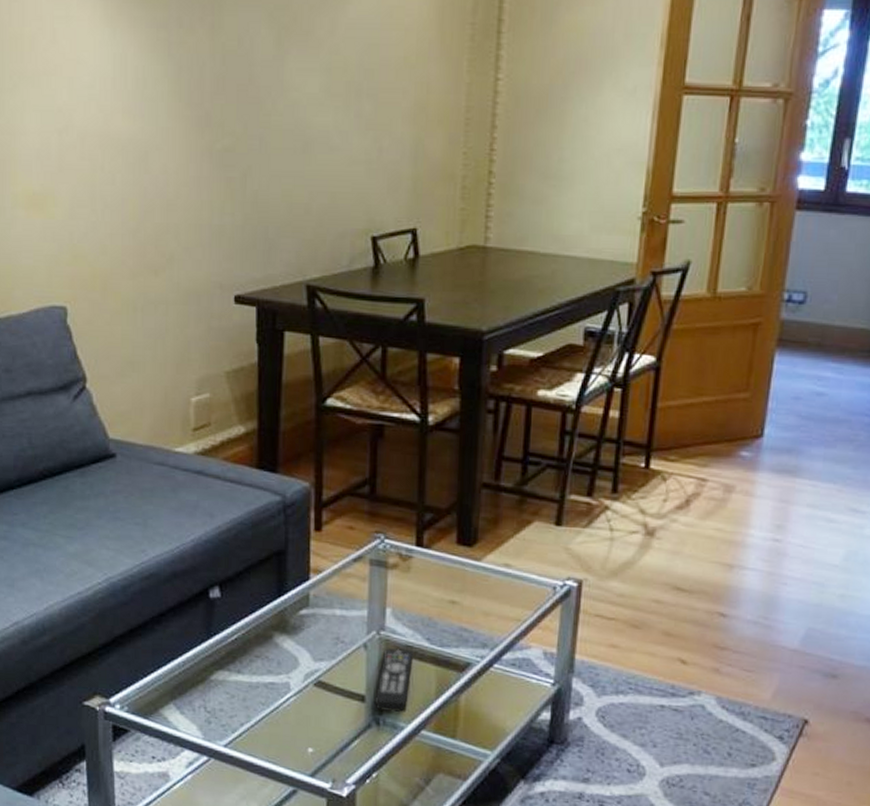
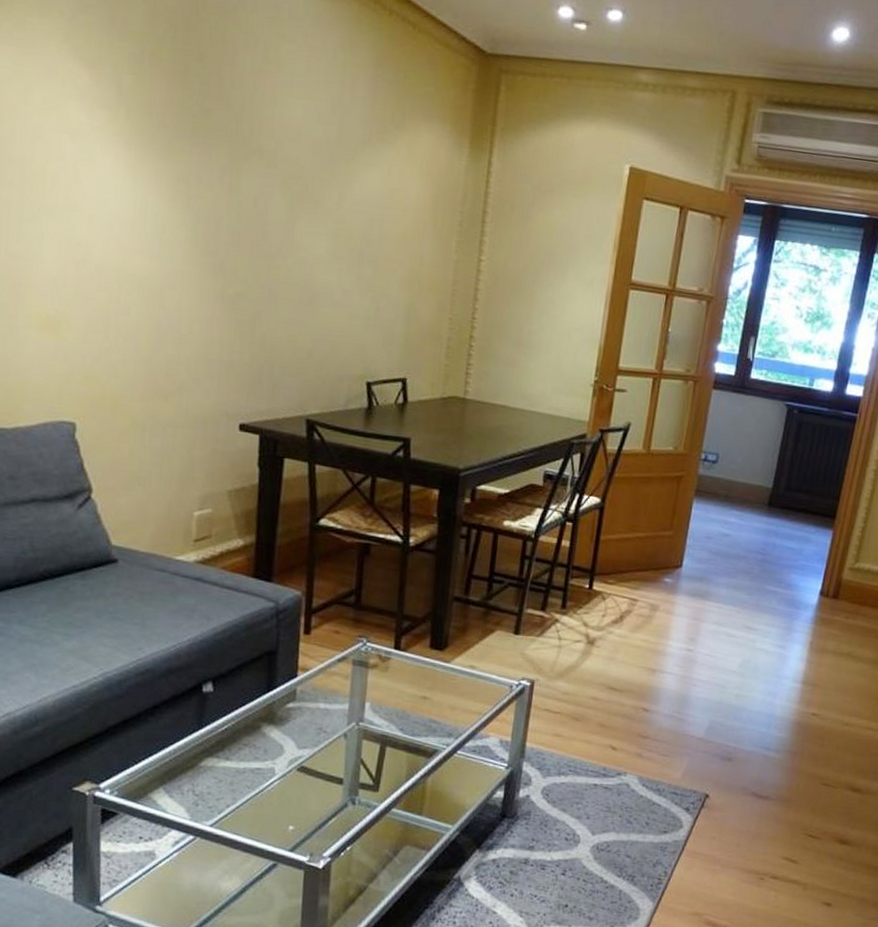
remote control: present [373,648,413,713] -> none [350,737,388,794]

